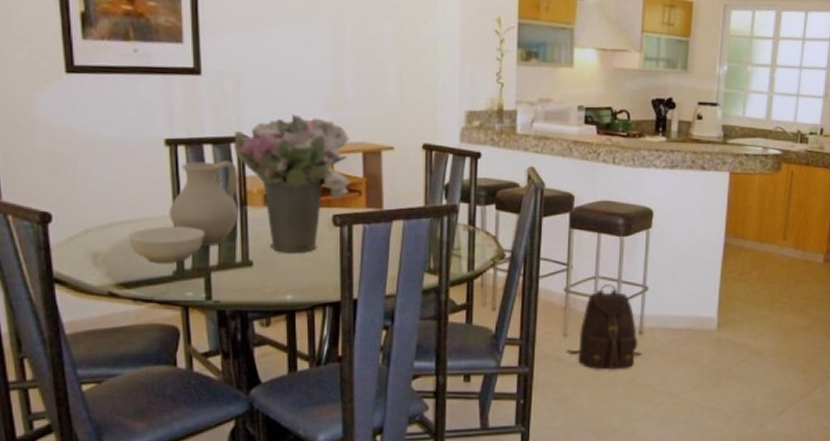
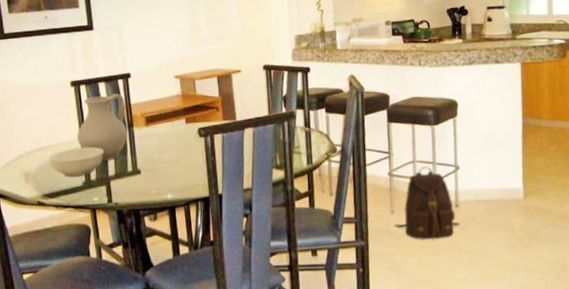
flower bouquet: present [234,114,351,253] -> none [120,52,210,161]

